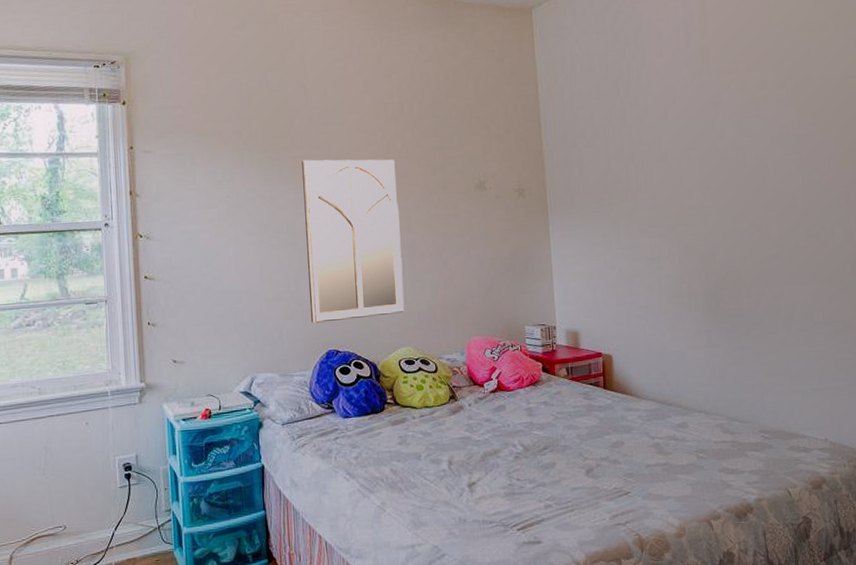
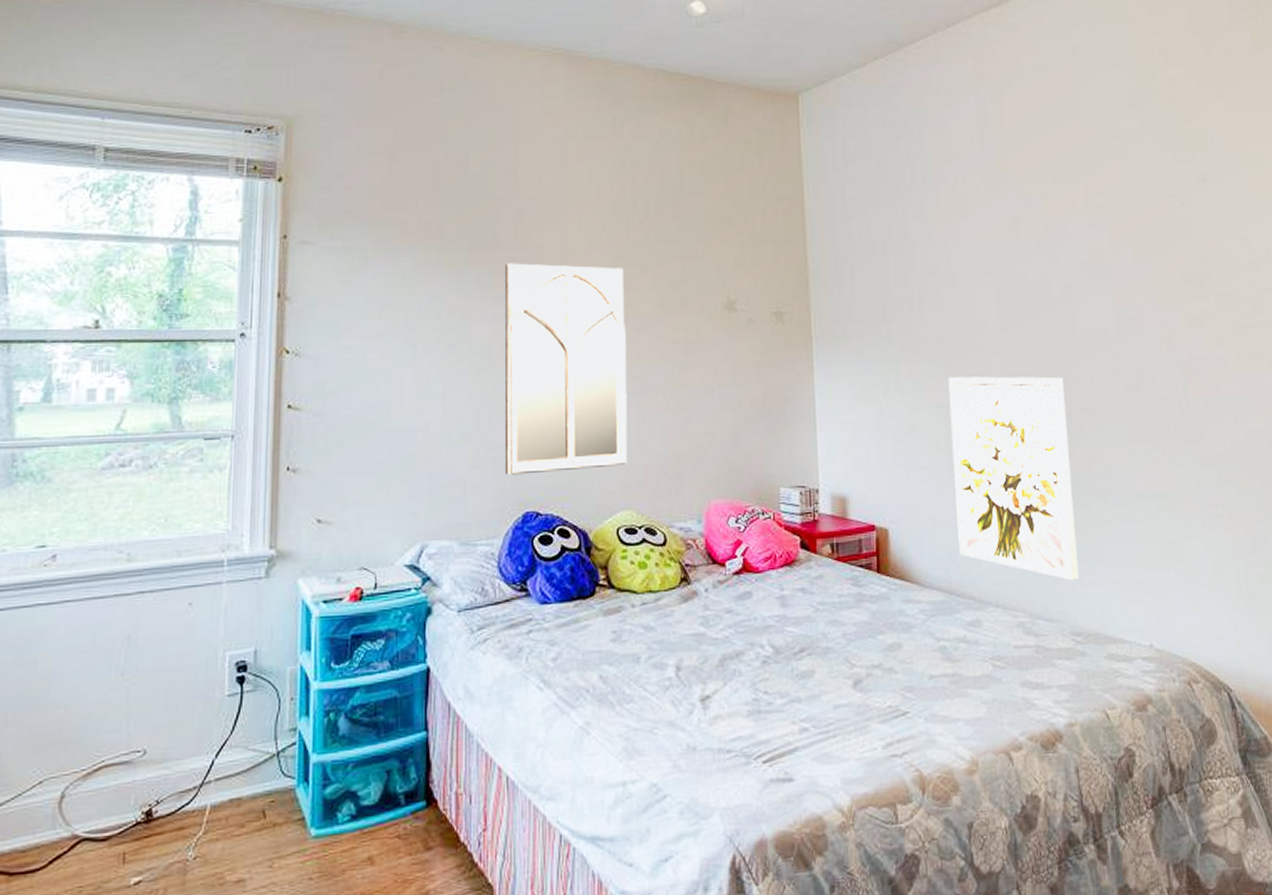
wall art: none [659,231,767,391] -> present [948,376,1079,581]

